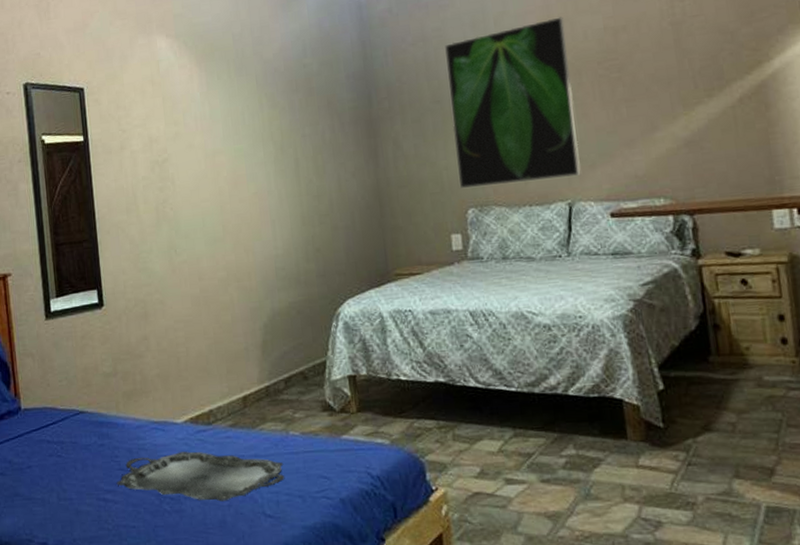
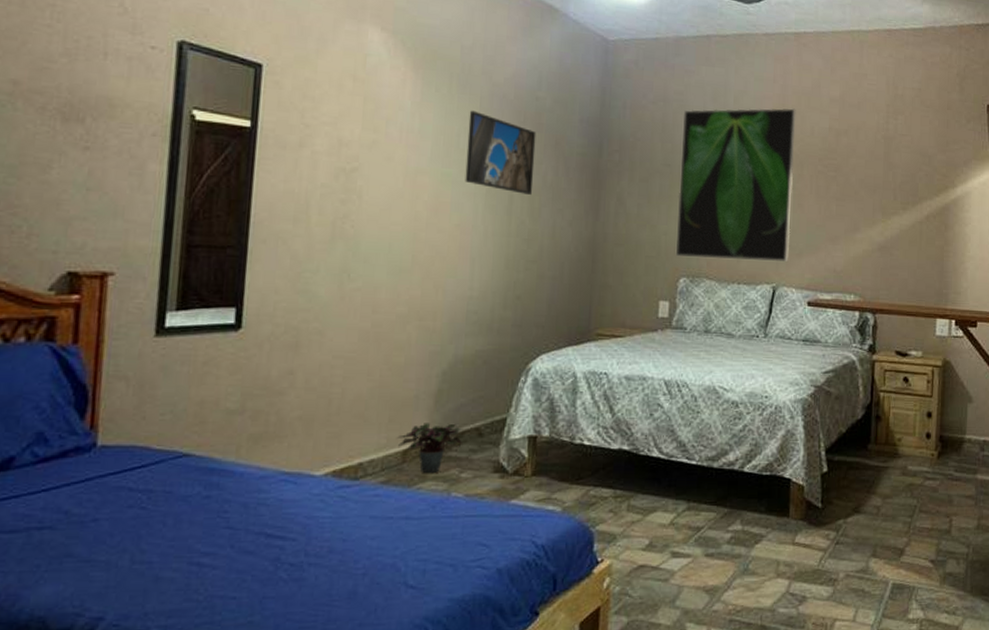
serving tray: present [116,451,285,502] -> none [219,510,439,569]
potted plant: none [236,369,291,416] -> present [397,423,463,474]
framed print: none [248,88,315,156] -> present [465,110,536,195]

